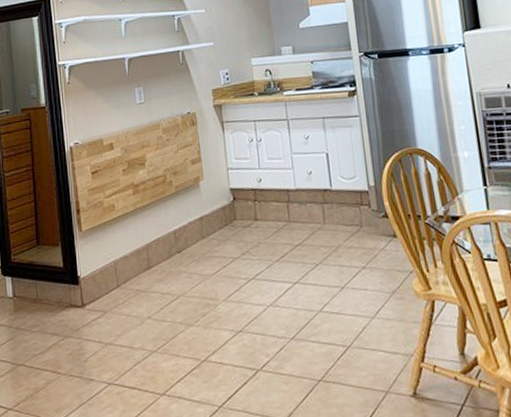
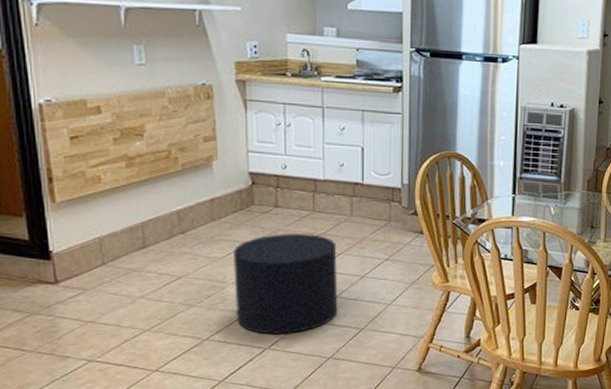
stool: none [222,245,323,355] -> present [234,234,338,335]

